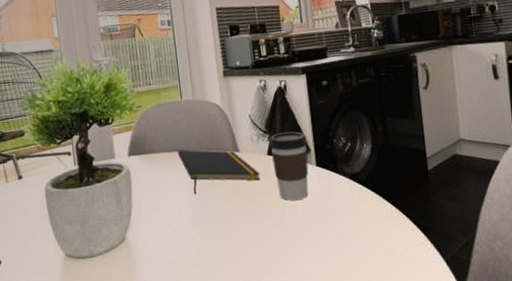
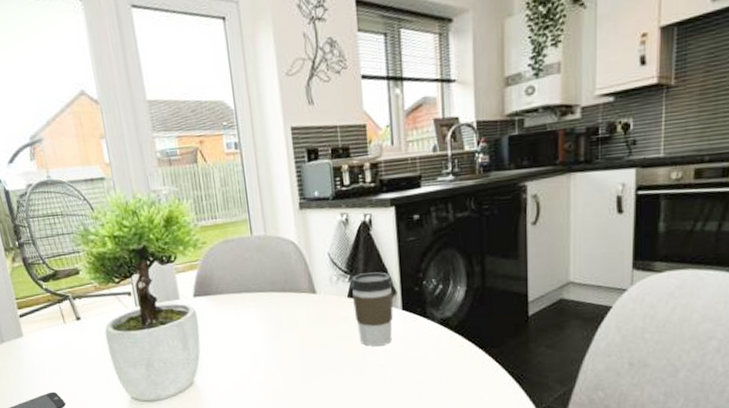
notepad: present [177,149,261,195] -> none [247,290,340,339]

